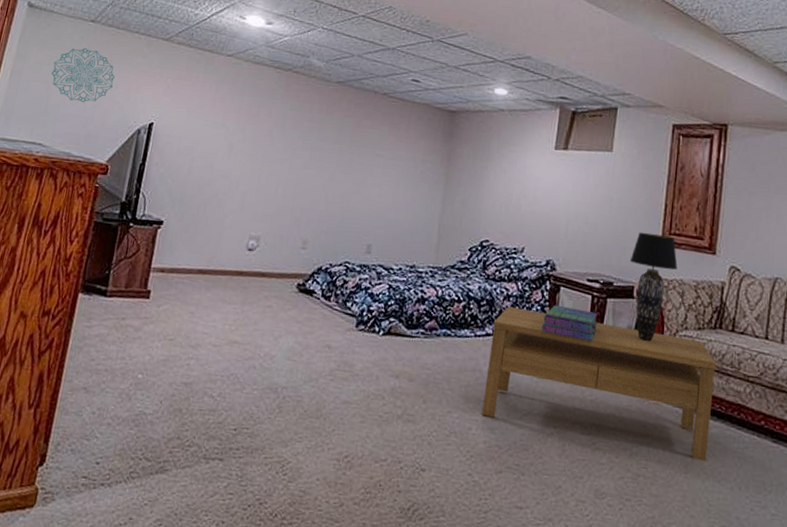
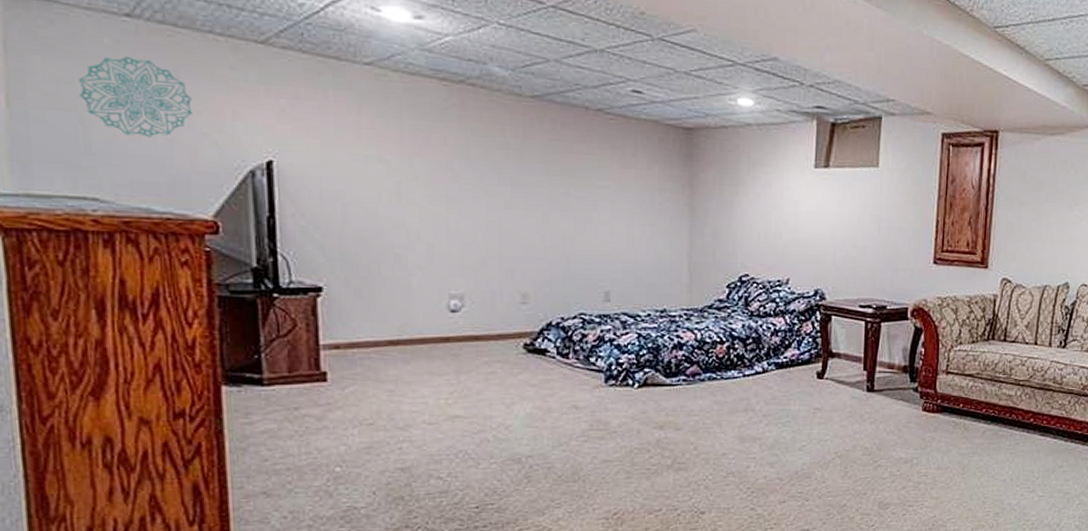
coffee table: present [482,306,716,462] -> none [759,342,990,462]
stack of books: present [541,305,598,342] -> none [814,335,873,367]
table lamp: present [629,232,678,342] -> none [902,251,951,361]

